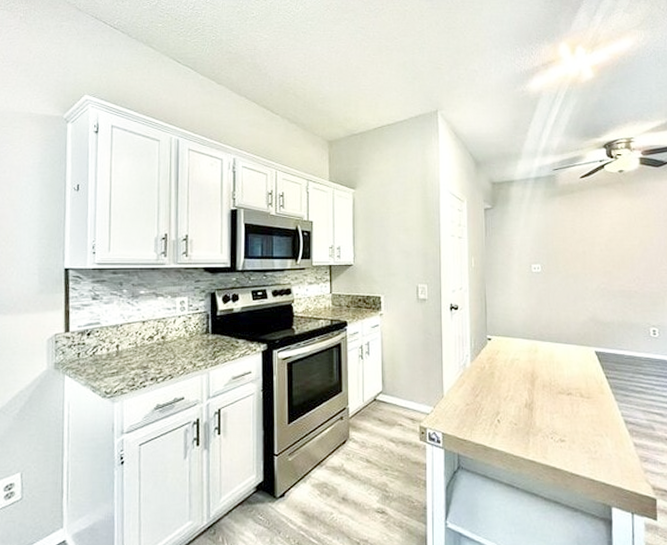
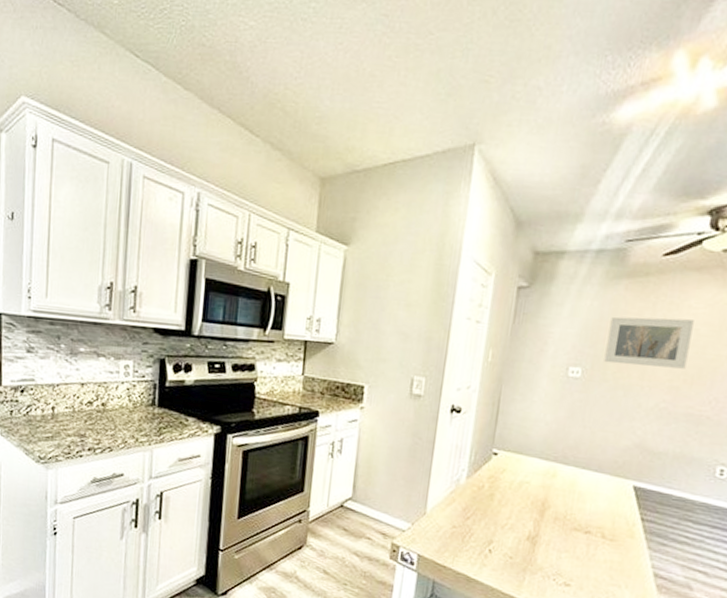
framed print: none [554,222,612,259] -> present [604,316,694,369]

